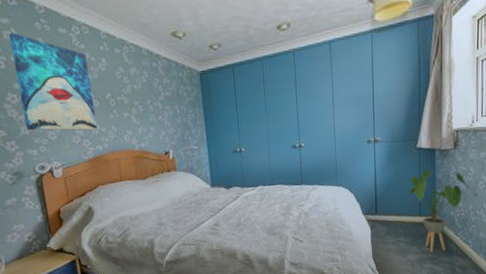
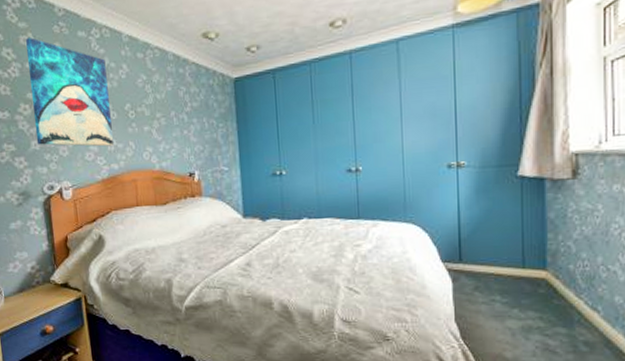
house plant: present [409,169,477,253] -> none [507,205,609,319]

